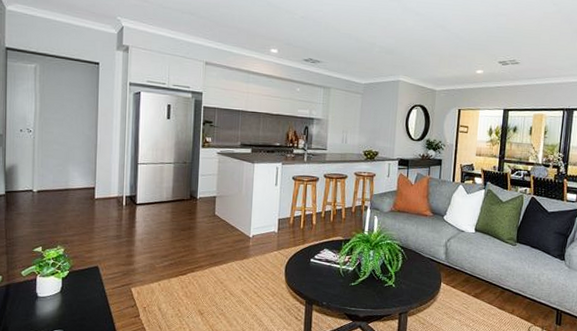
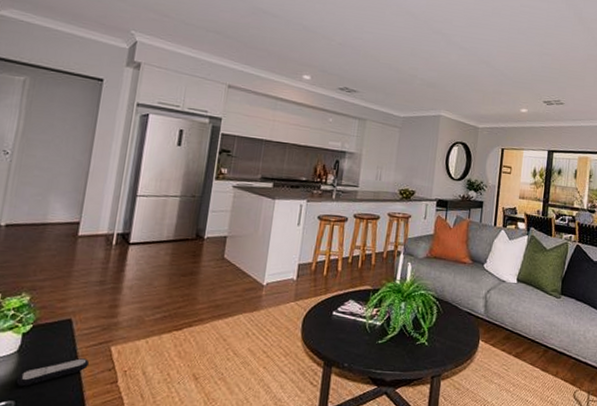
remote control: none [63,297,116,319] -> present [17,358,90,387]

